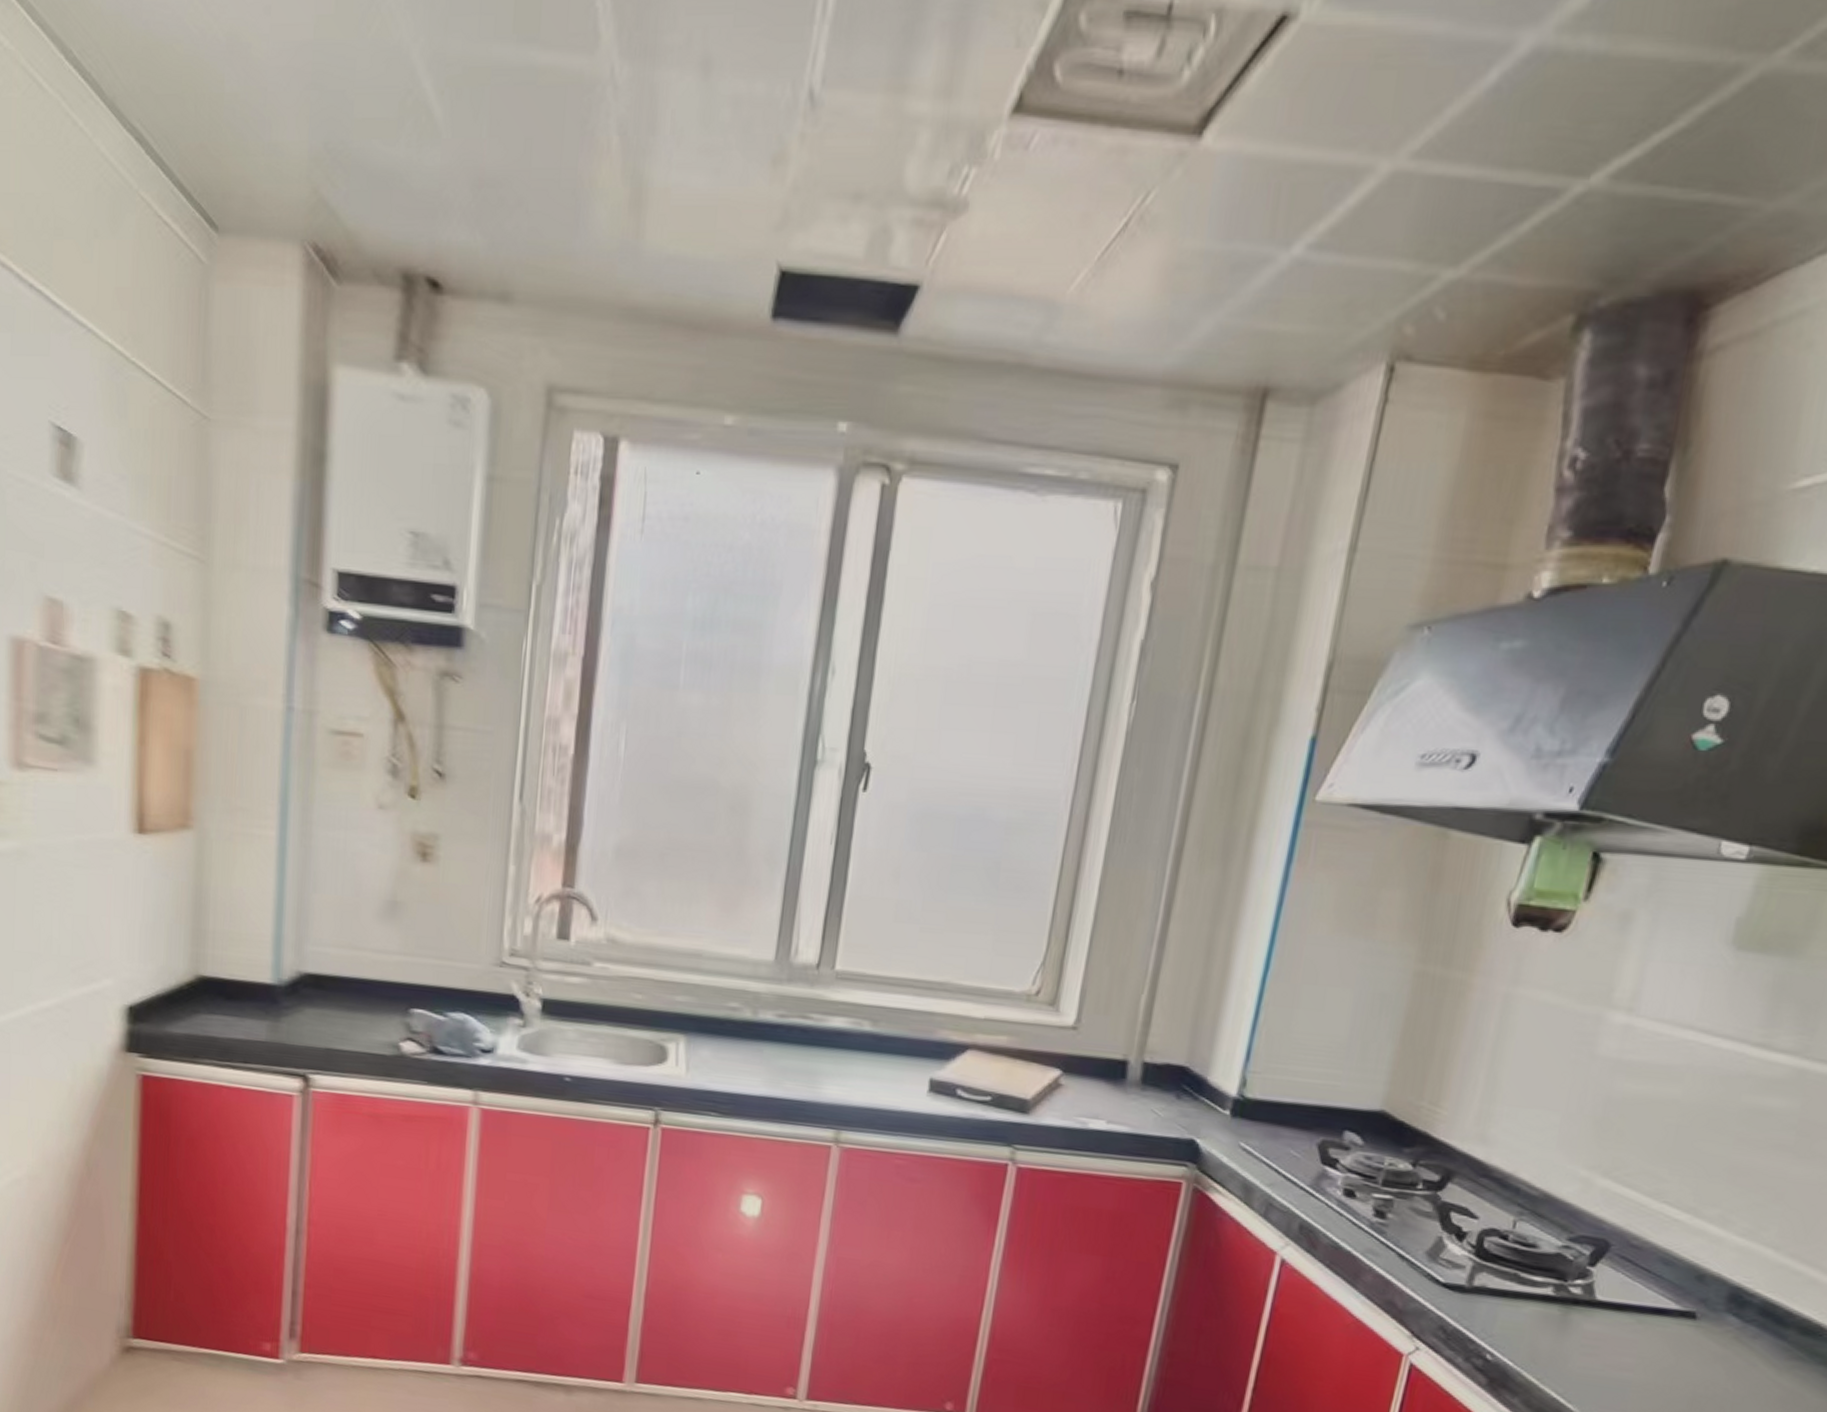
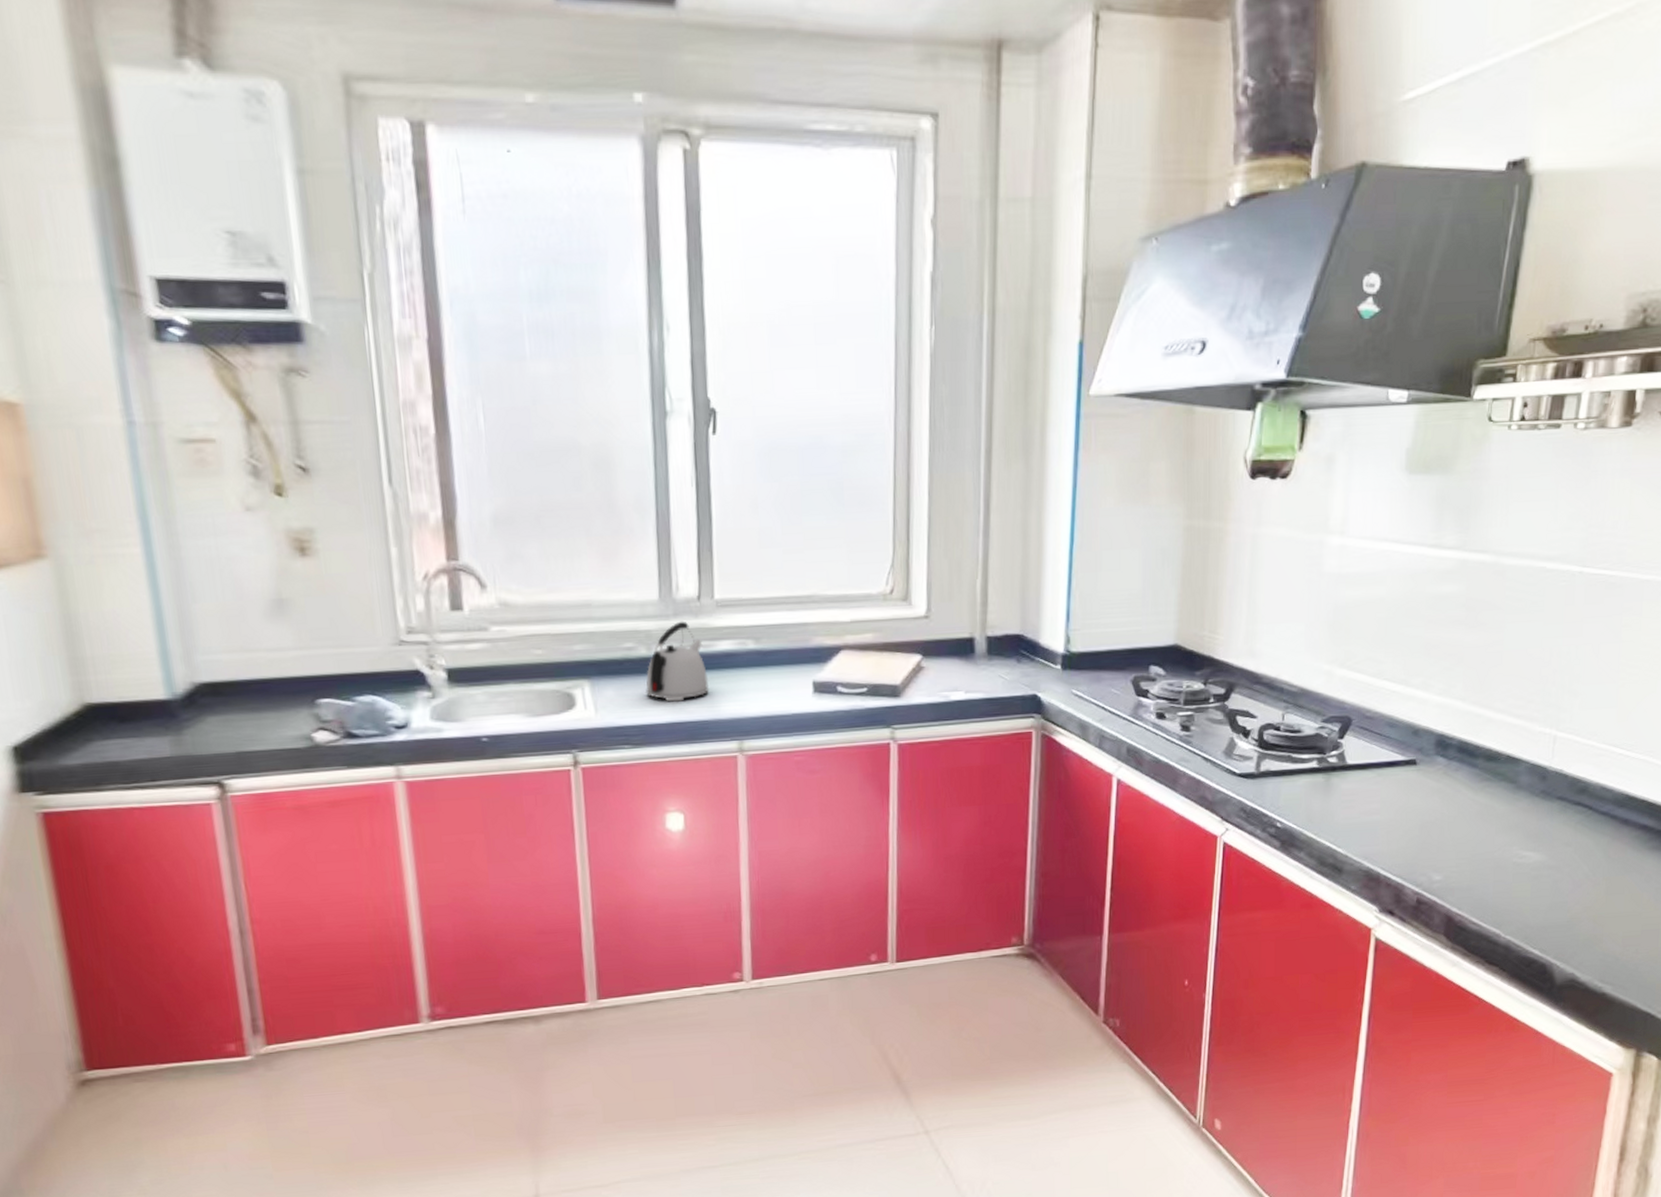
kettle: none [744,988,814,1076] -> present [646,621,709,702]

